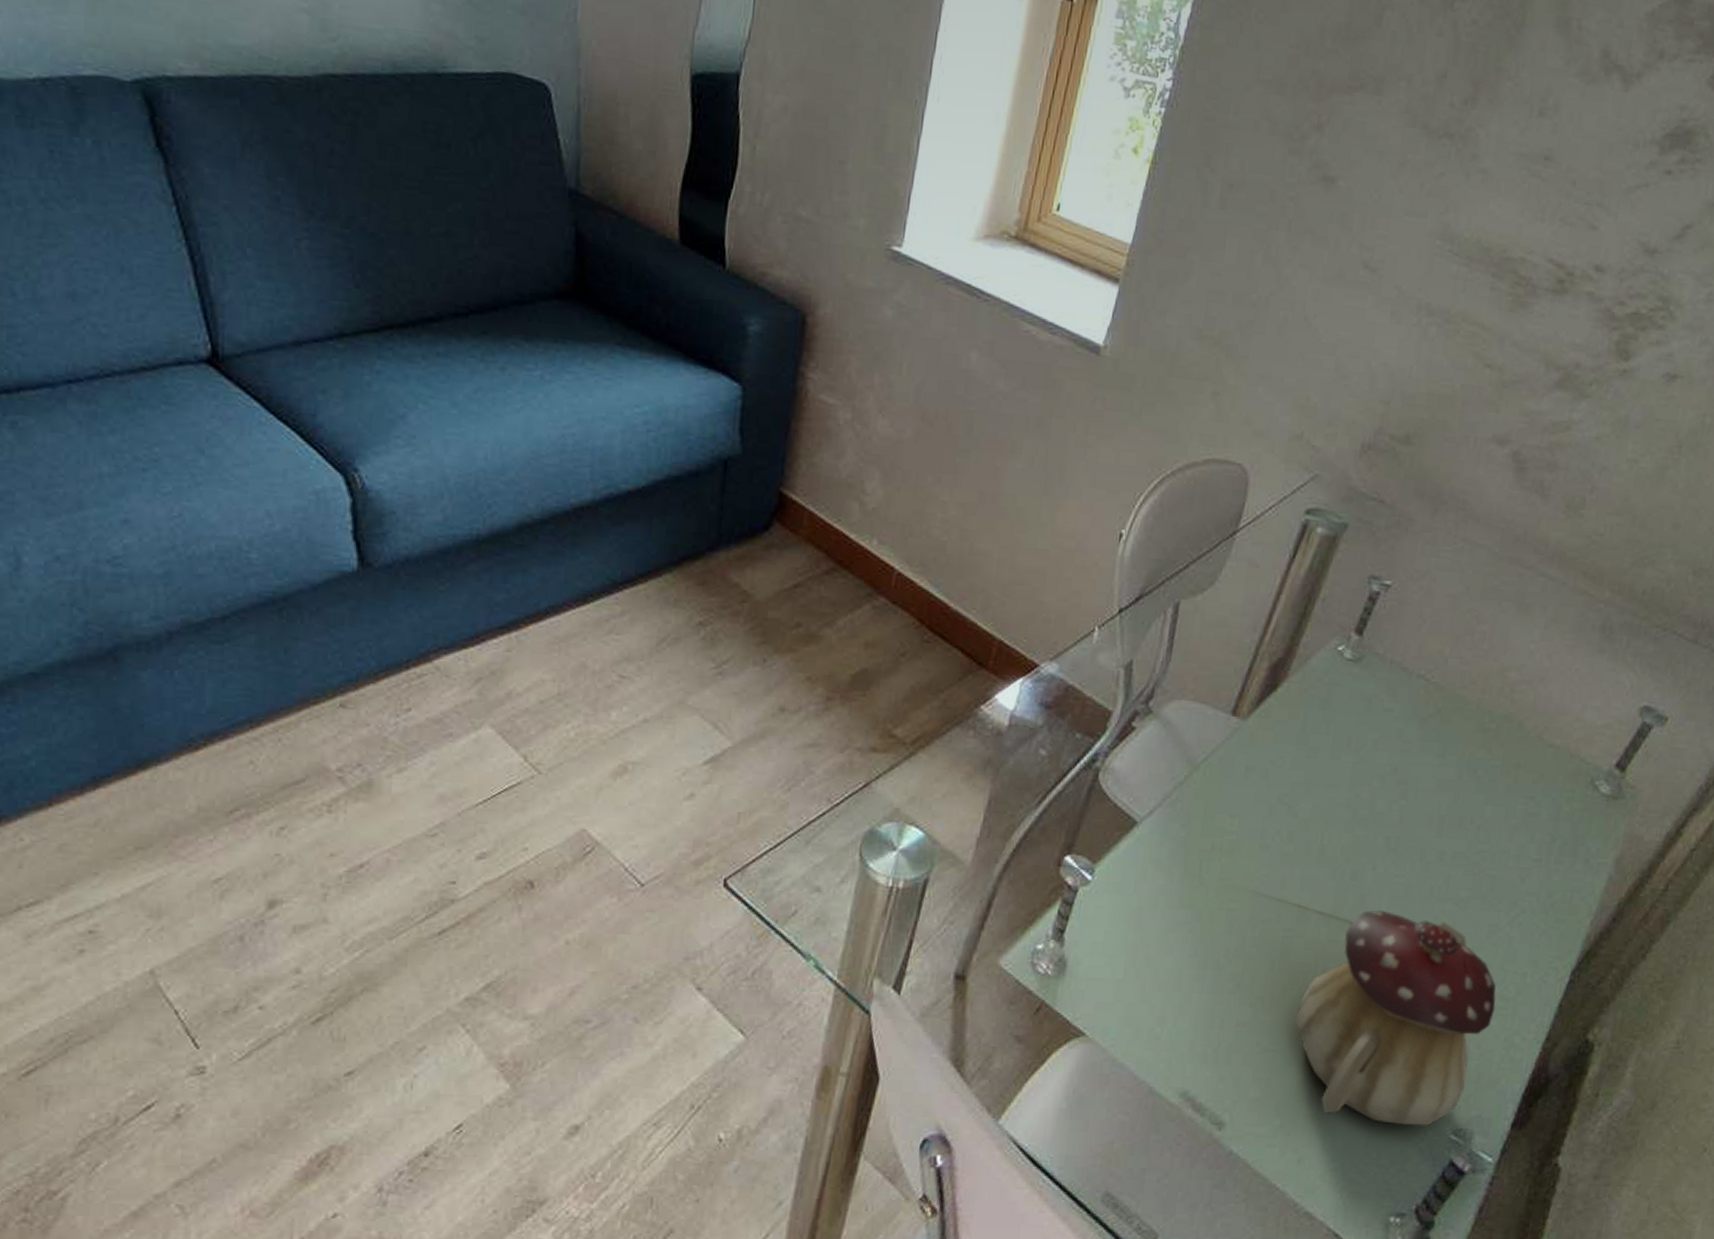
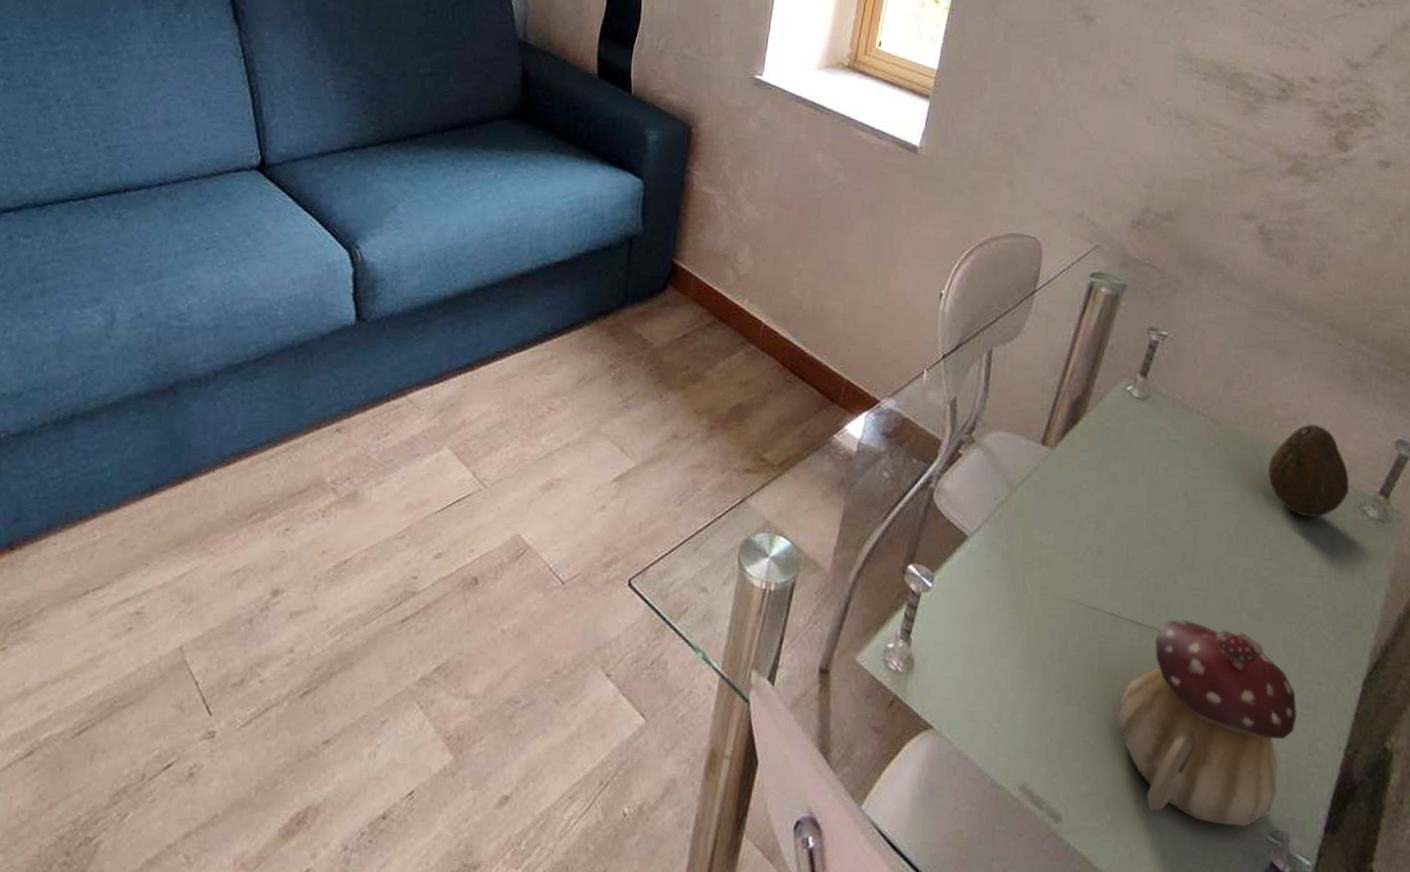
fruit: none [1492,689,1584,795] -> present [1267,424,1349,518]

